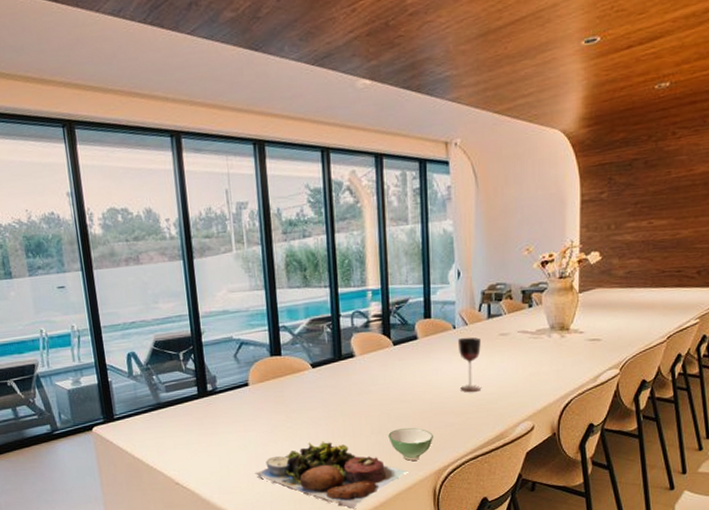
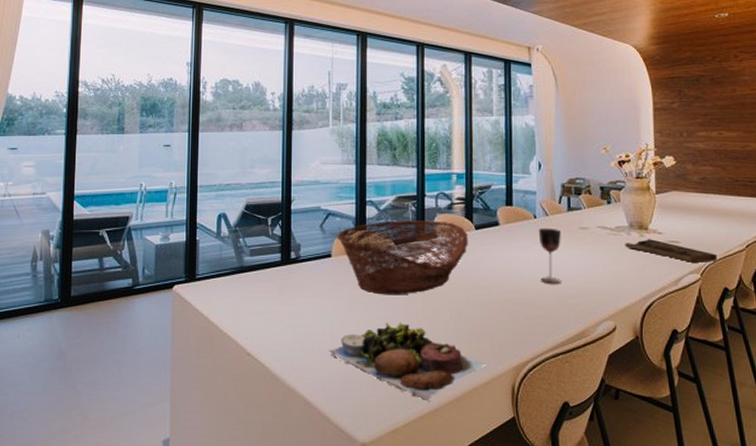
basket: none [251,340,387,417] -> present [336,220,468,295]
bowl: present [388,428,433,461] -> none [467,317,513,352]
decorative tray: none [545,339,638,359] -> present [625,239,718,262]

